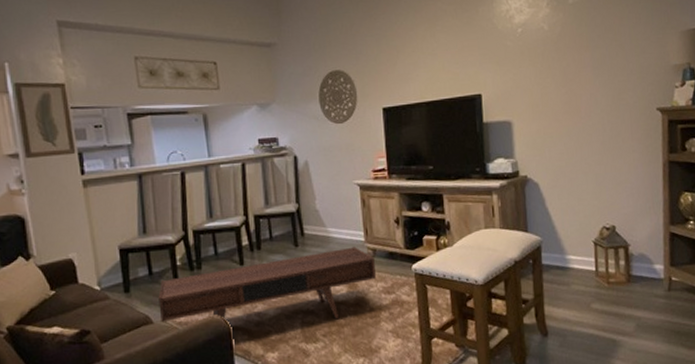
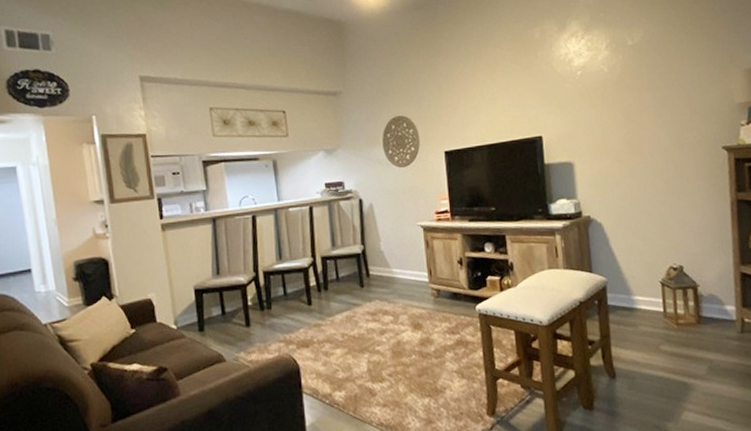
coffee table: present [158,246,377,322] -> none [231,287,441,360]

